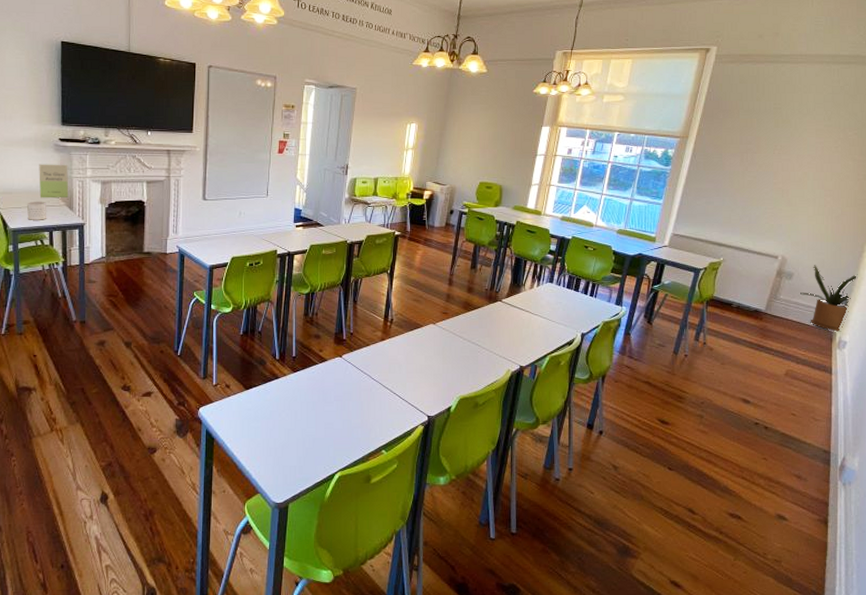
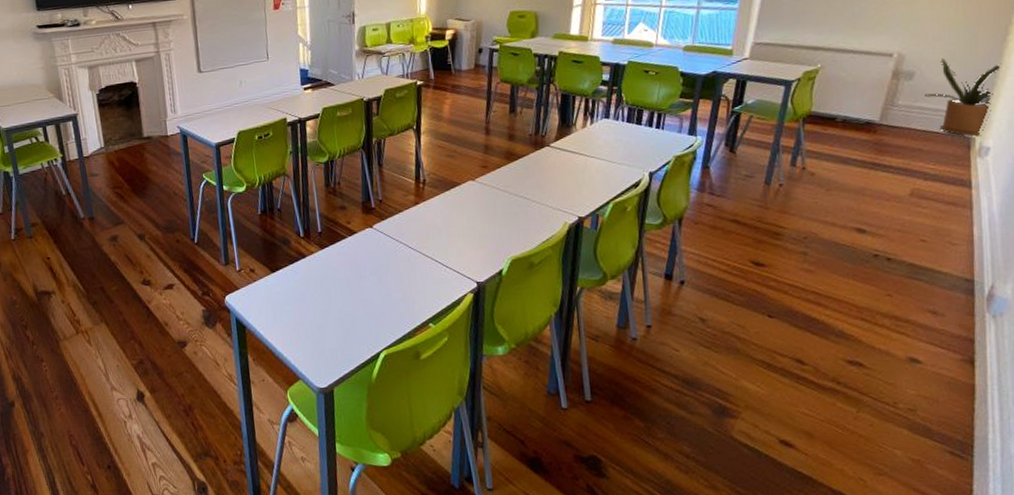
mug: present [26,201,47,220] -> none [14,95,38,118]
book: present [39,164,69,199] -> none [20,52,57,93]

